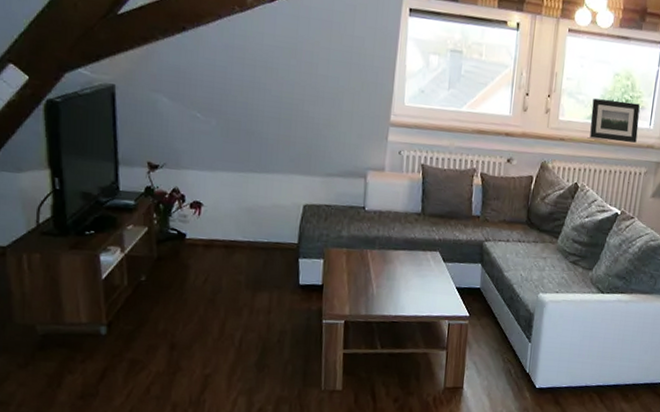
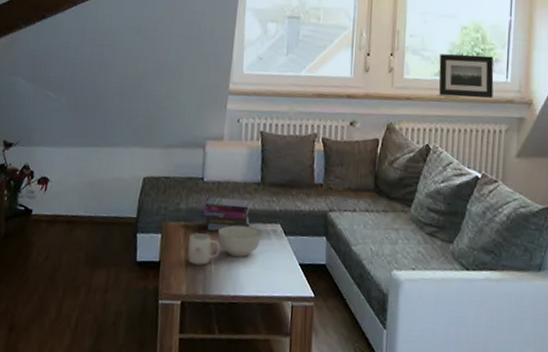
mug: none [349,259,383,289] -> present [187,233,221,266]
books: none [363,225,414,257] -> present [201,196,253,231]
bowl: none [379,252,422,282] -> present [217,225,262,258]

